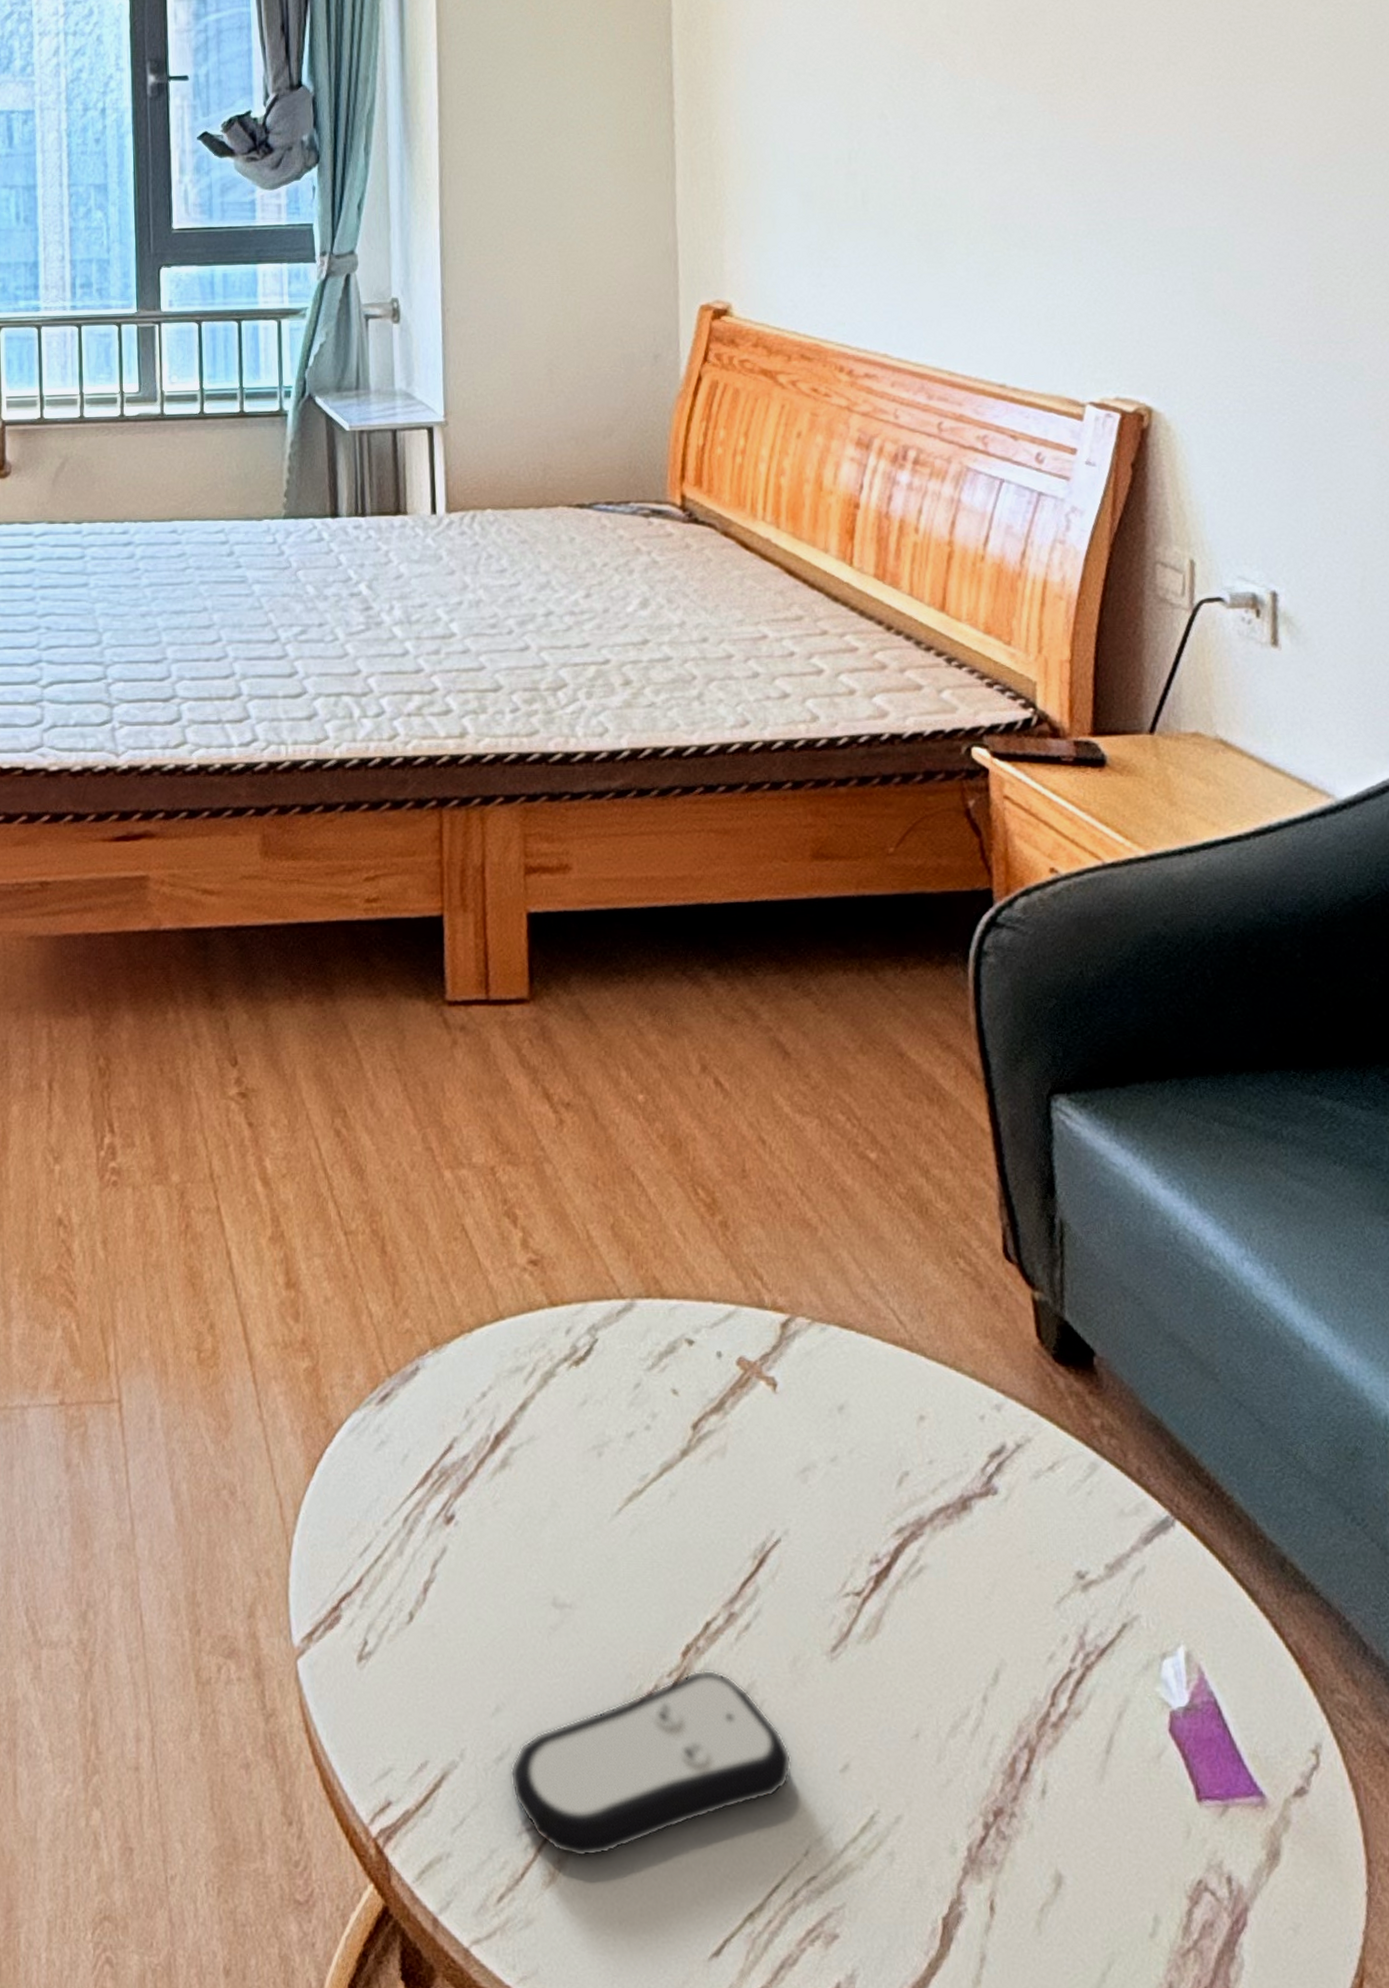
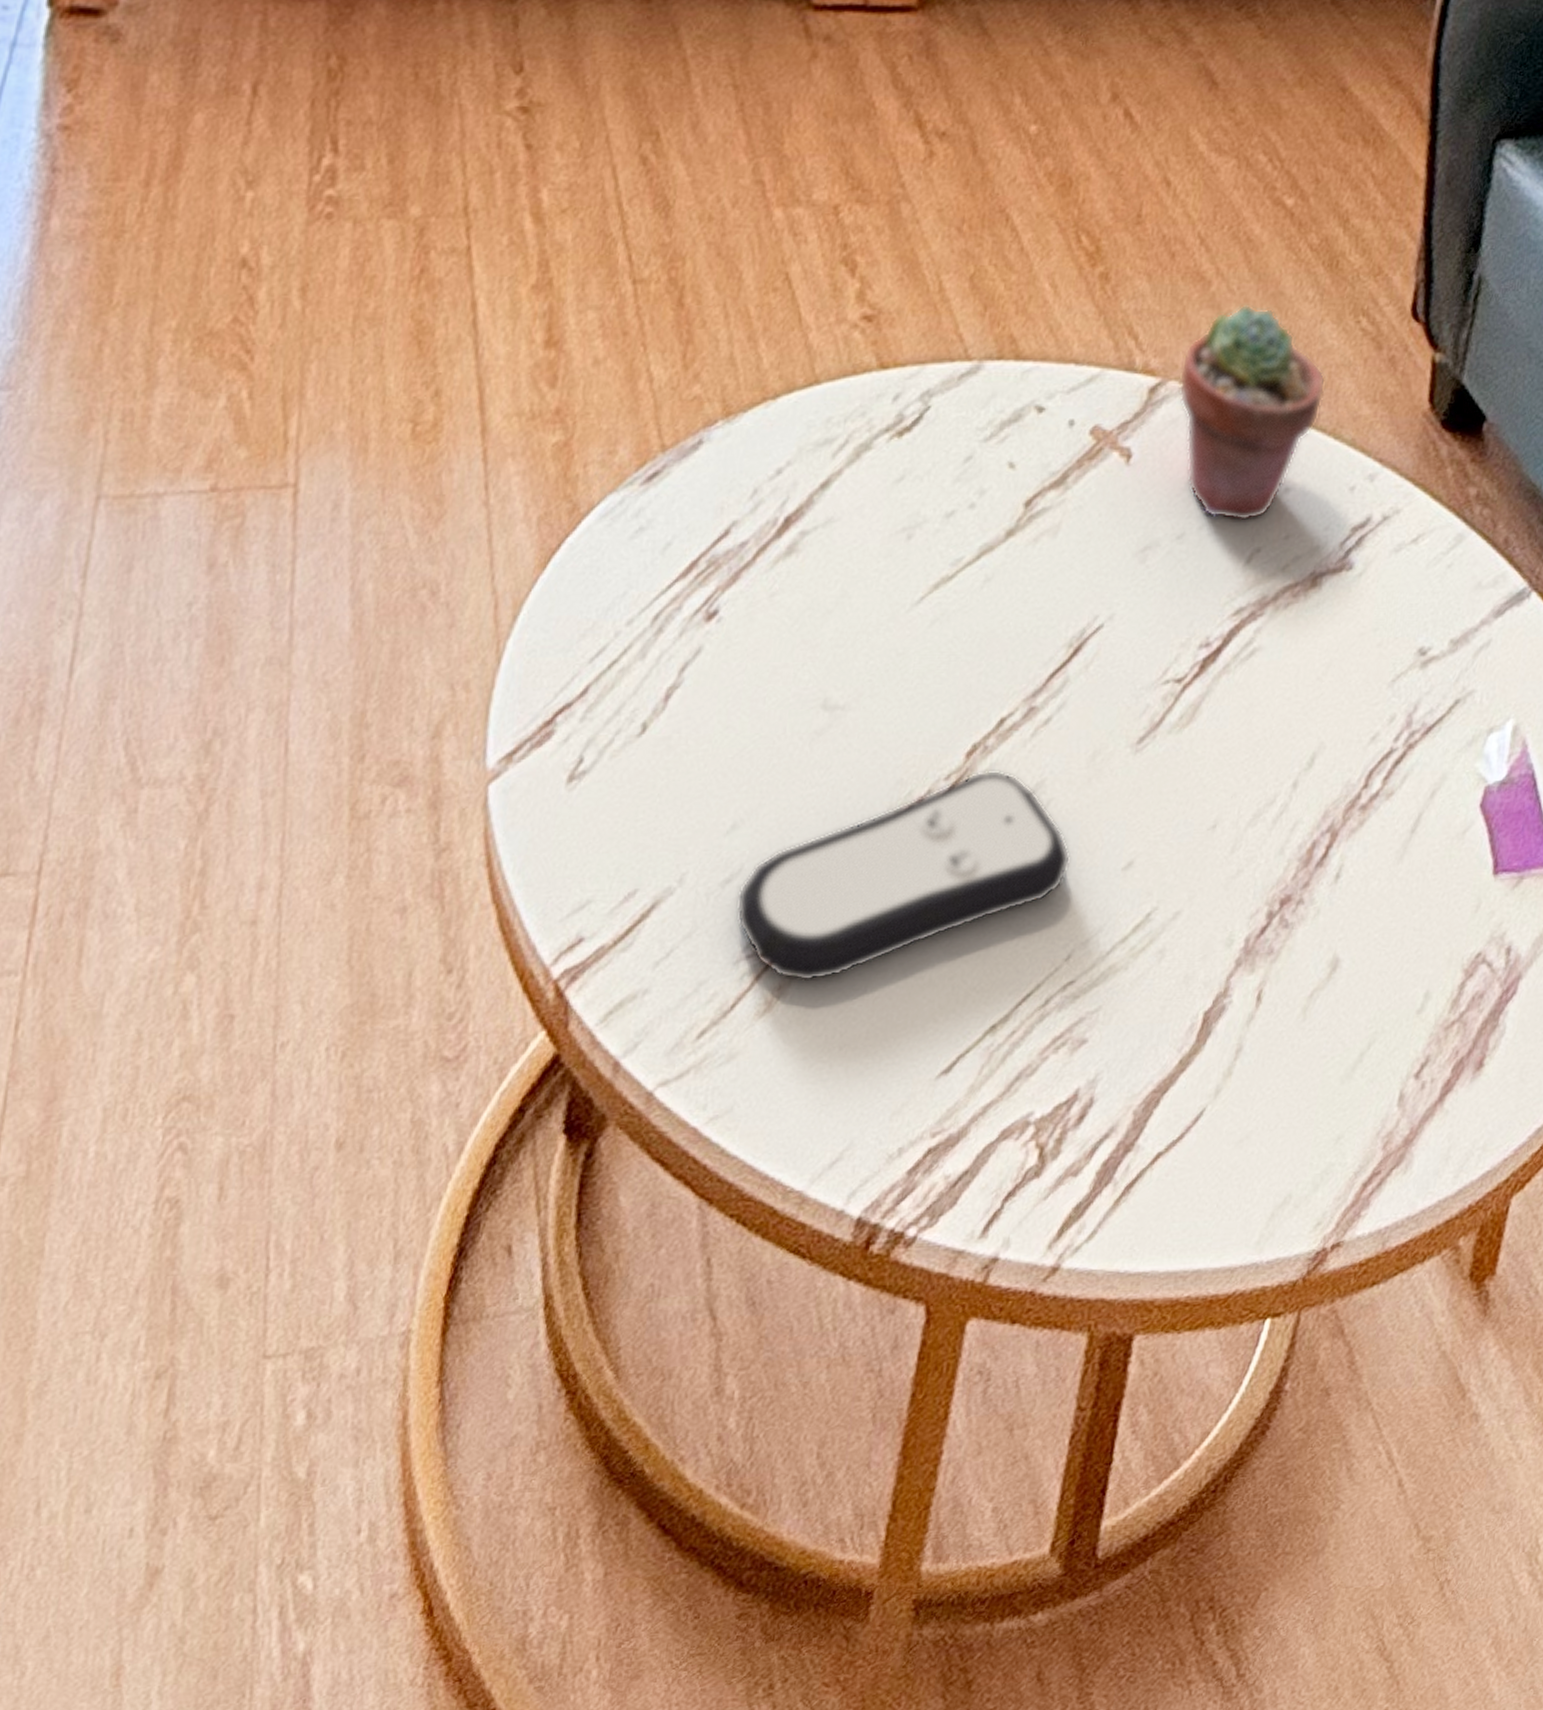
potted succulent: none [805,1248,939,1446] -> present [1178,304,1326,521]

